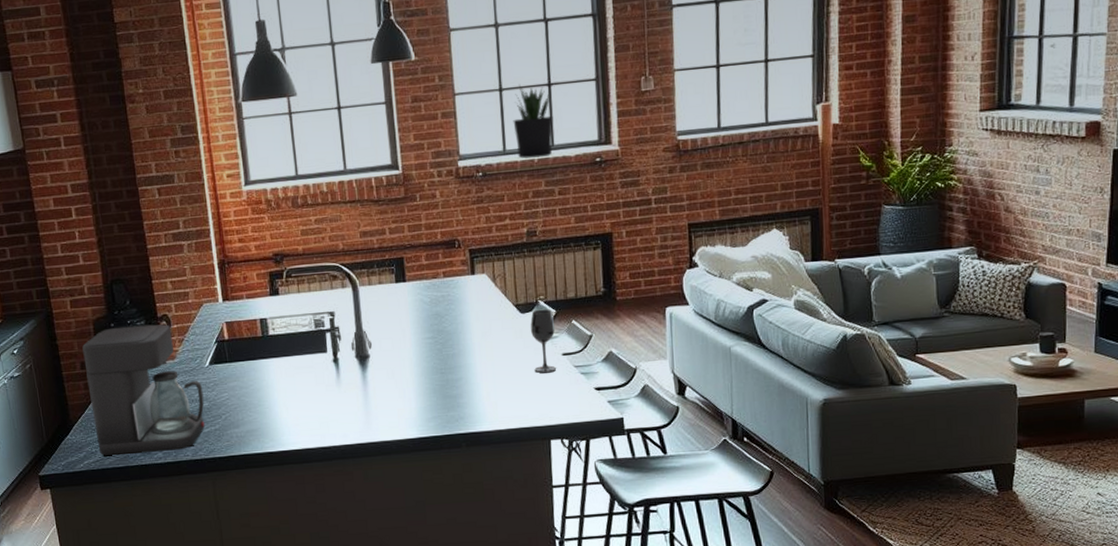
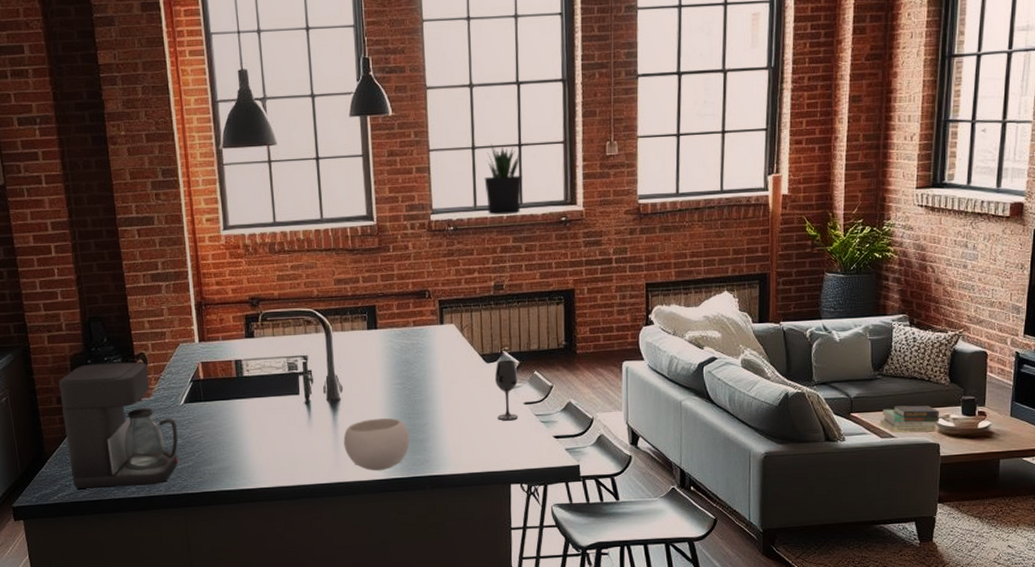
bowl: none [373,373,443,430] -> present [343,417,410,472]
books: none [948,343,1016,374] -> present [879,405,940,433]

